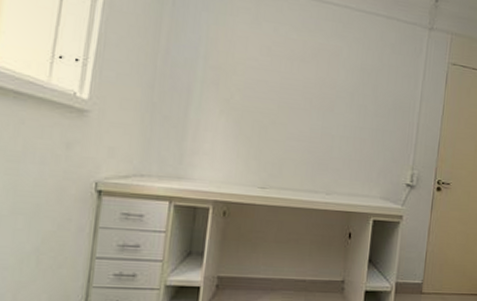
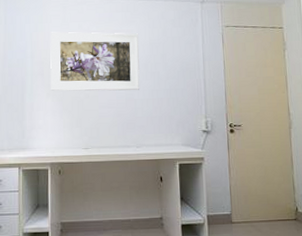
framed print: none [226,29,349,125] -> present [50,32,140,91]

